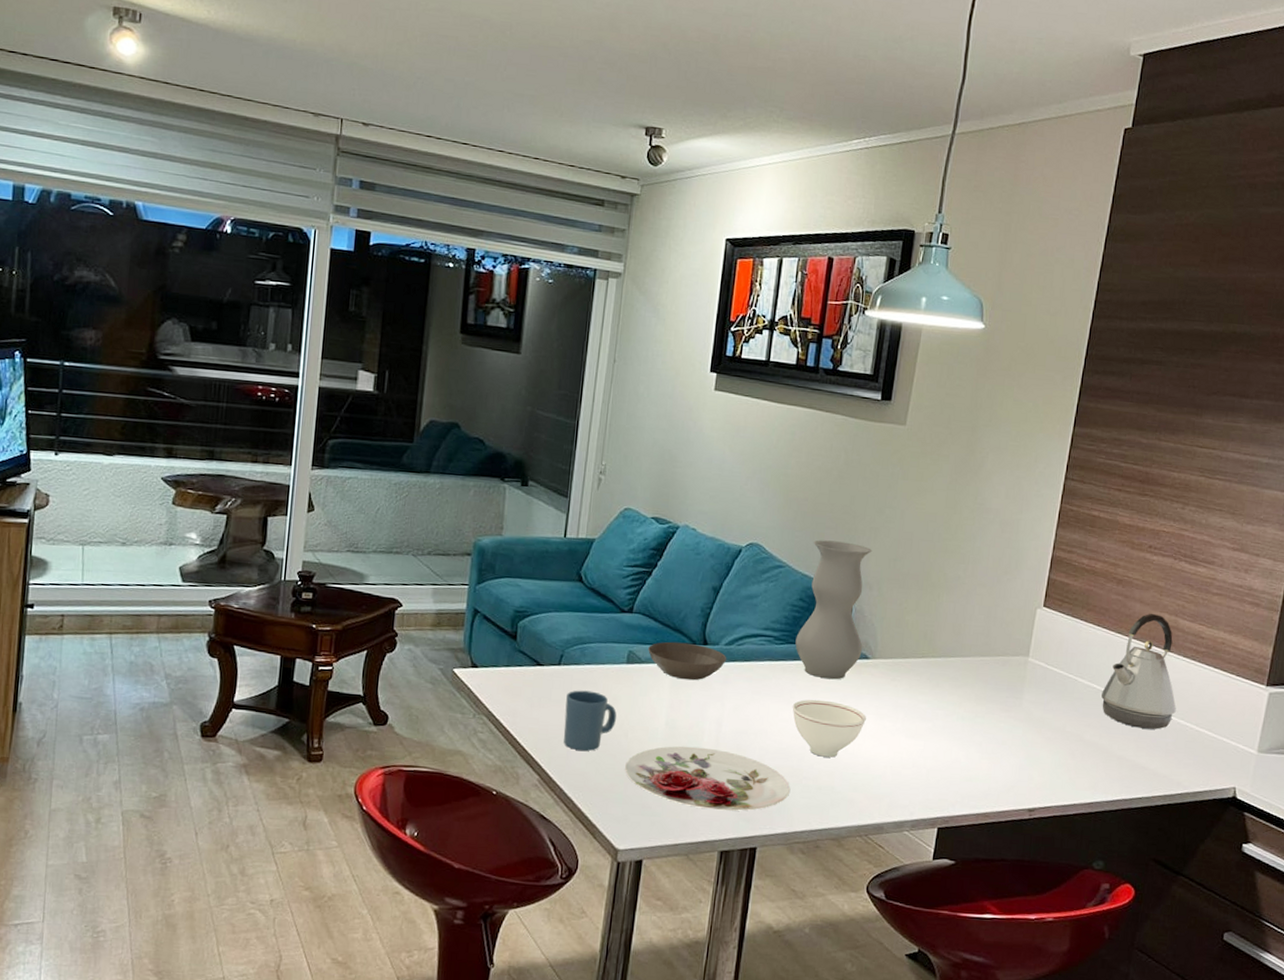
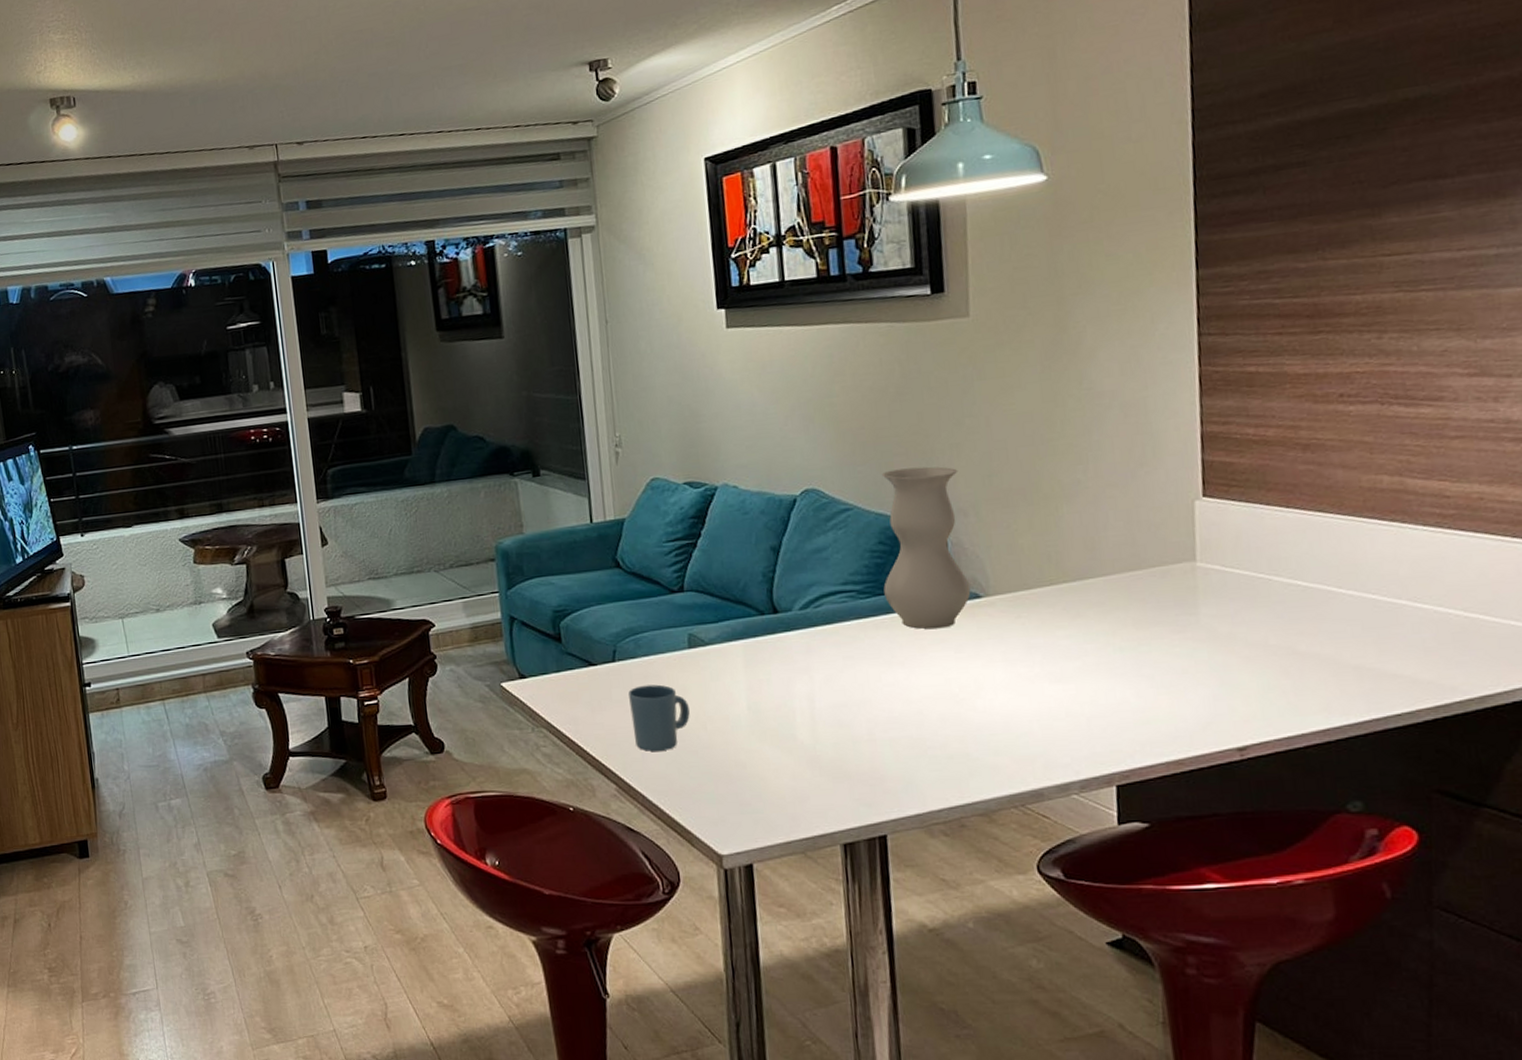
plate: present [625,746,791,811] -> none [711,728,915,798]
bowl: present [648,641,727,681] -> none [710,614,805,656]
bowl: present [792,699,866,758] -> none [896,654,993,720]
kettle: present [1101,613,1176,730] -> none [1311,478,1428,626]

